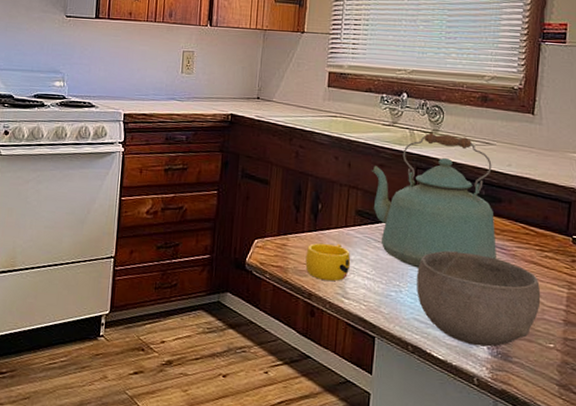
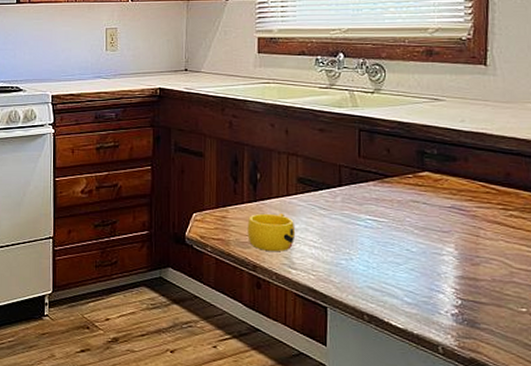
kettle: present [371,132,496,268] -> none [310,92,454,234]
bowl: present [417,250,541,347] -> none [368,214,508,314]

